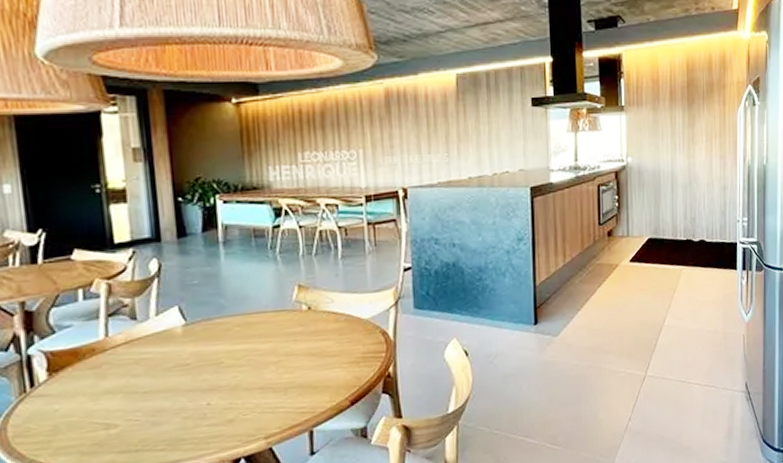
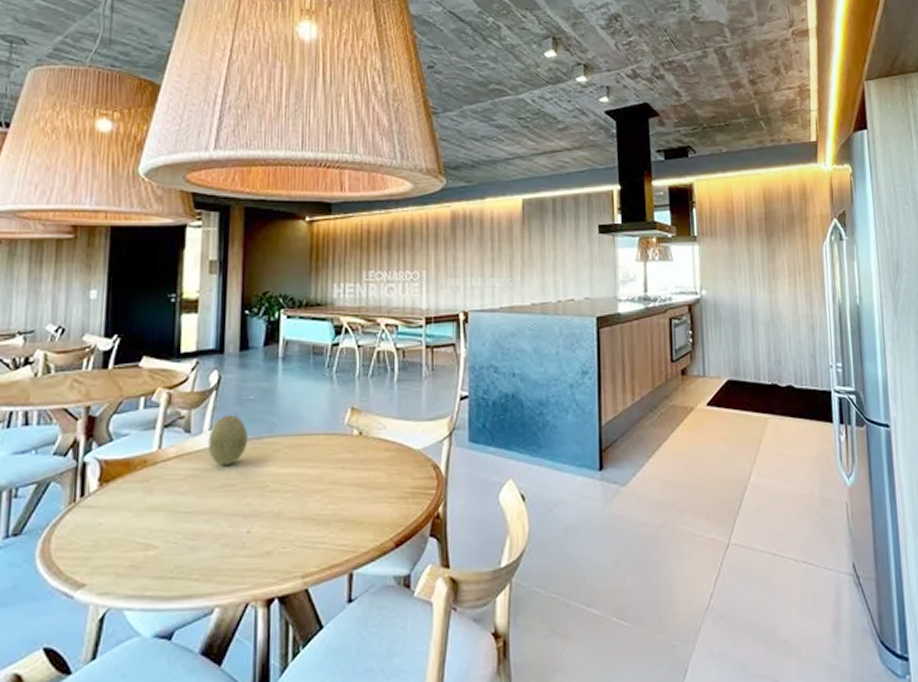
fruit: none [156,299,198,347] -> present [208,414,249,465]

